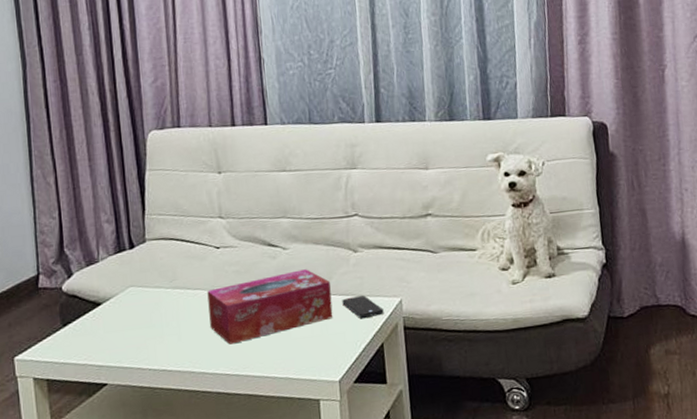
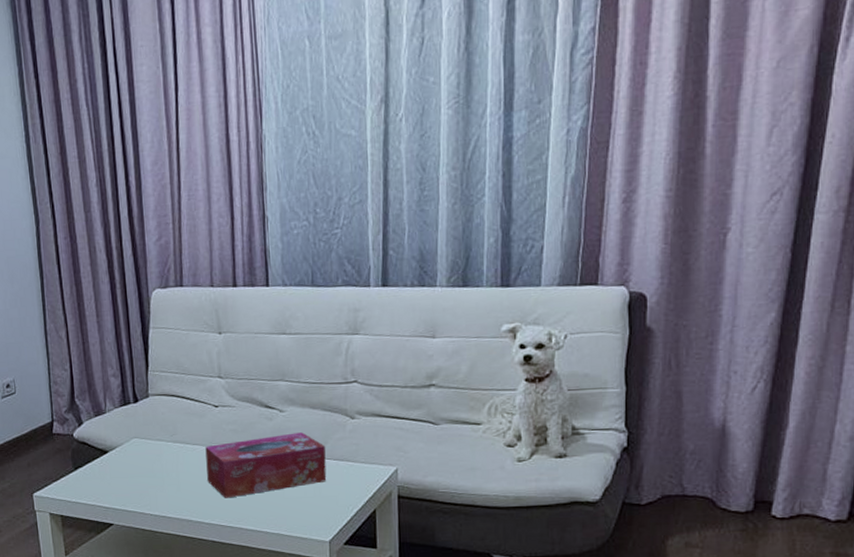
smartphone: present [342,295,384,318] -> none [336,461,378,484]

